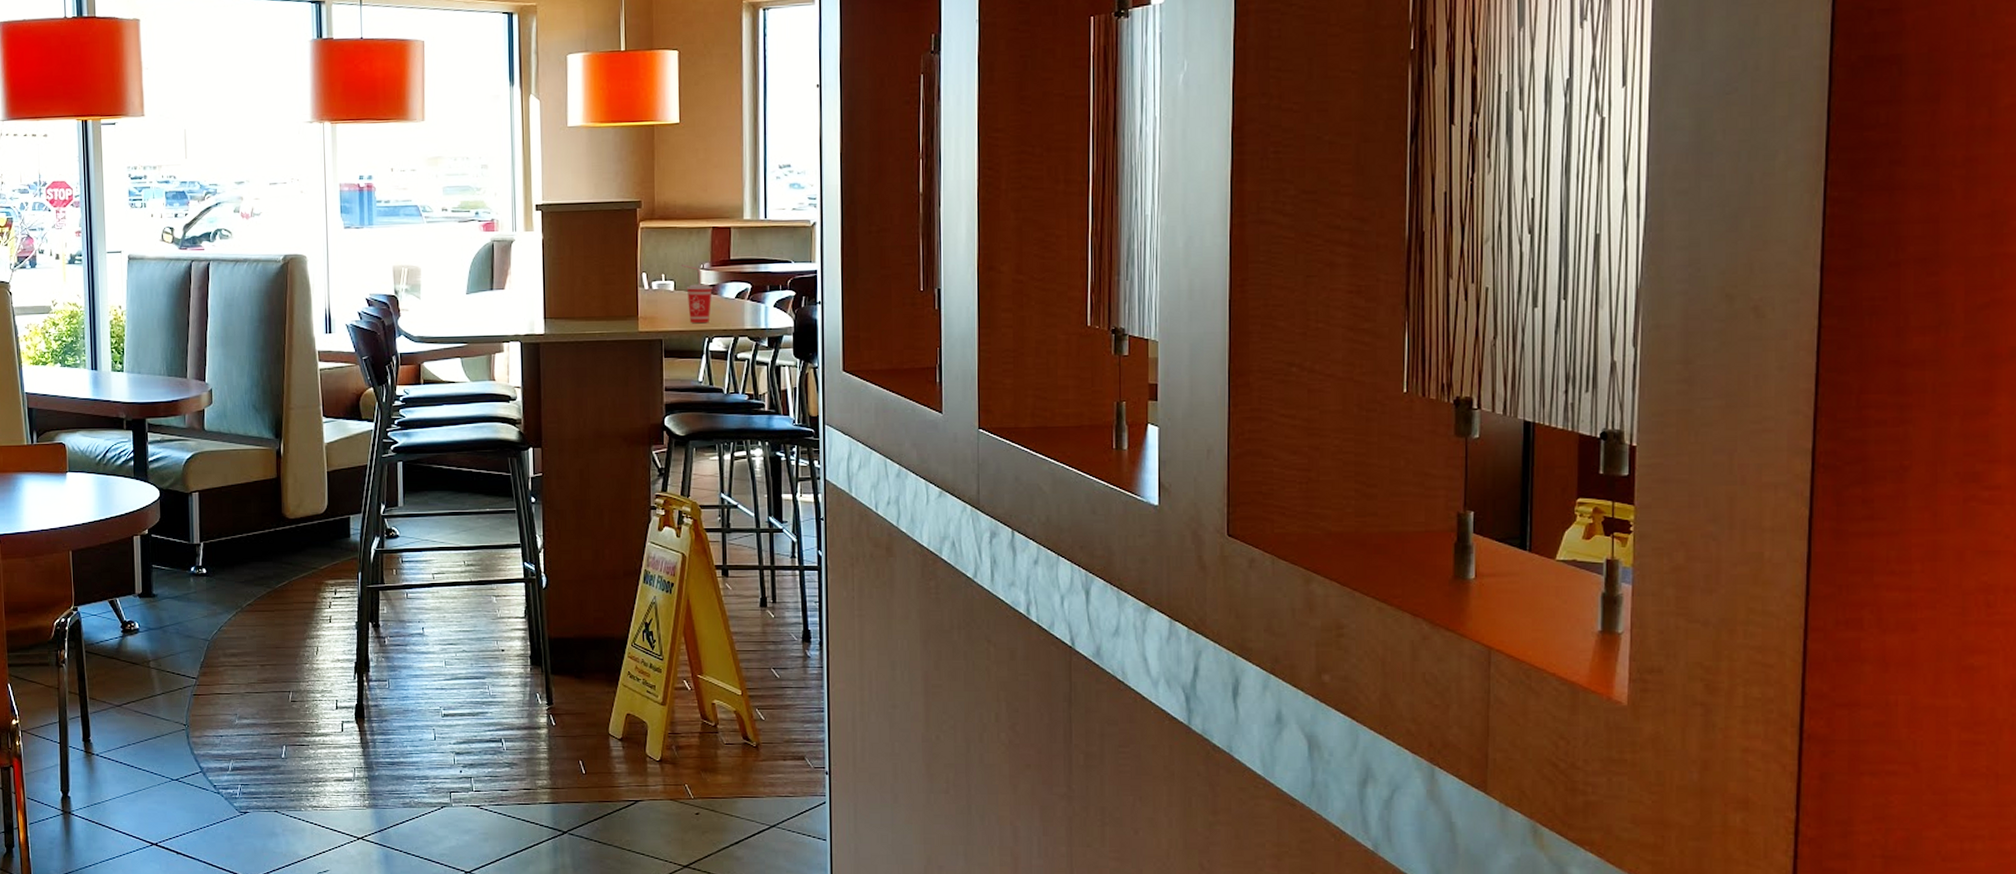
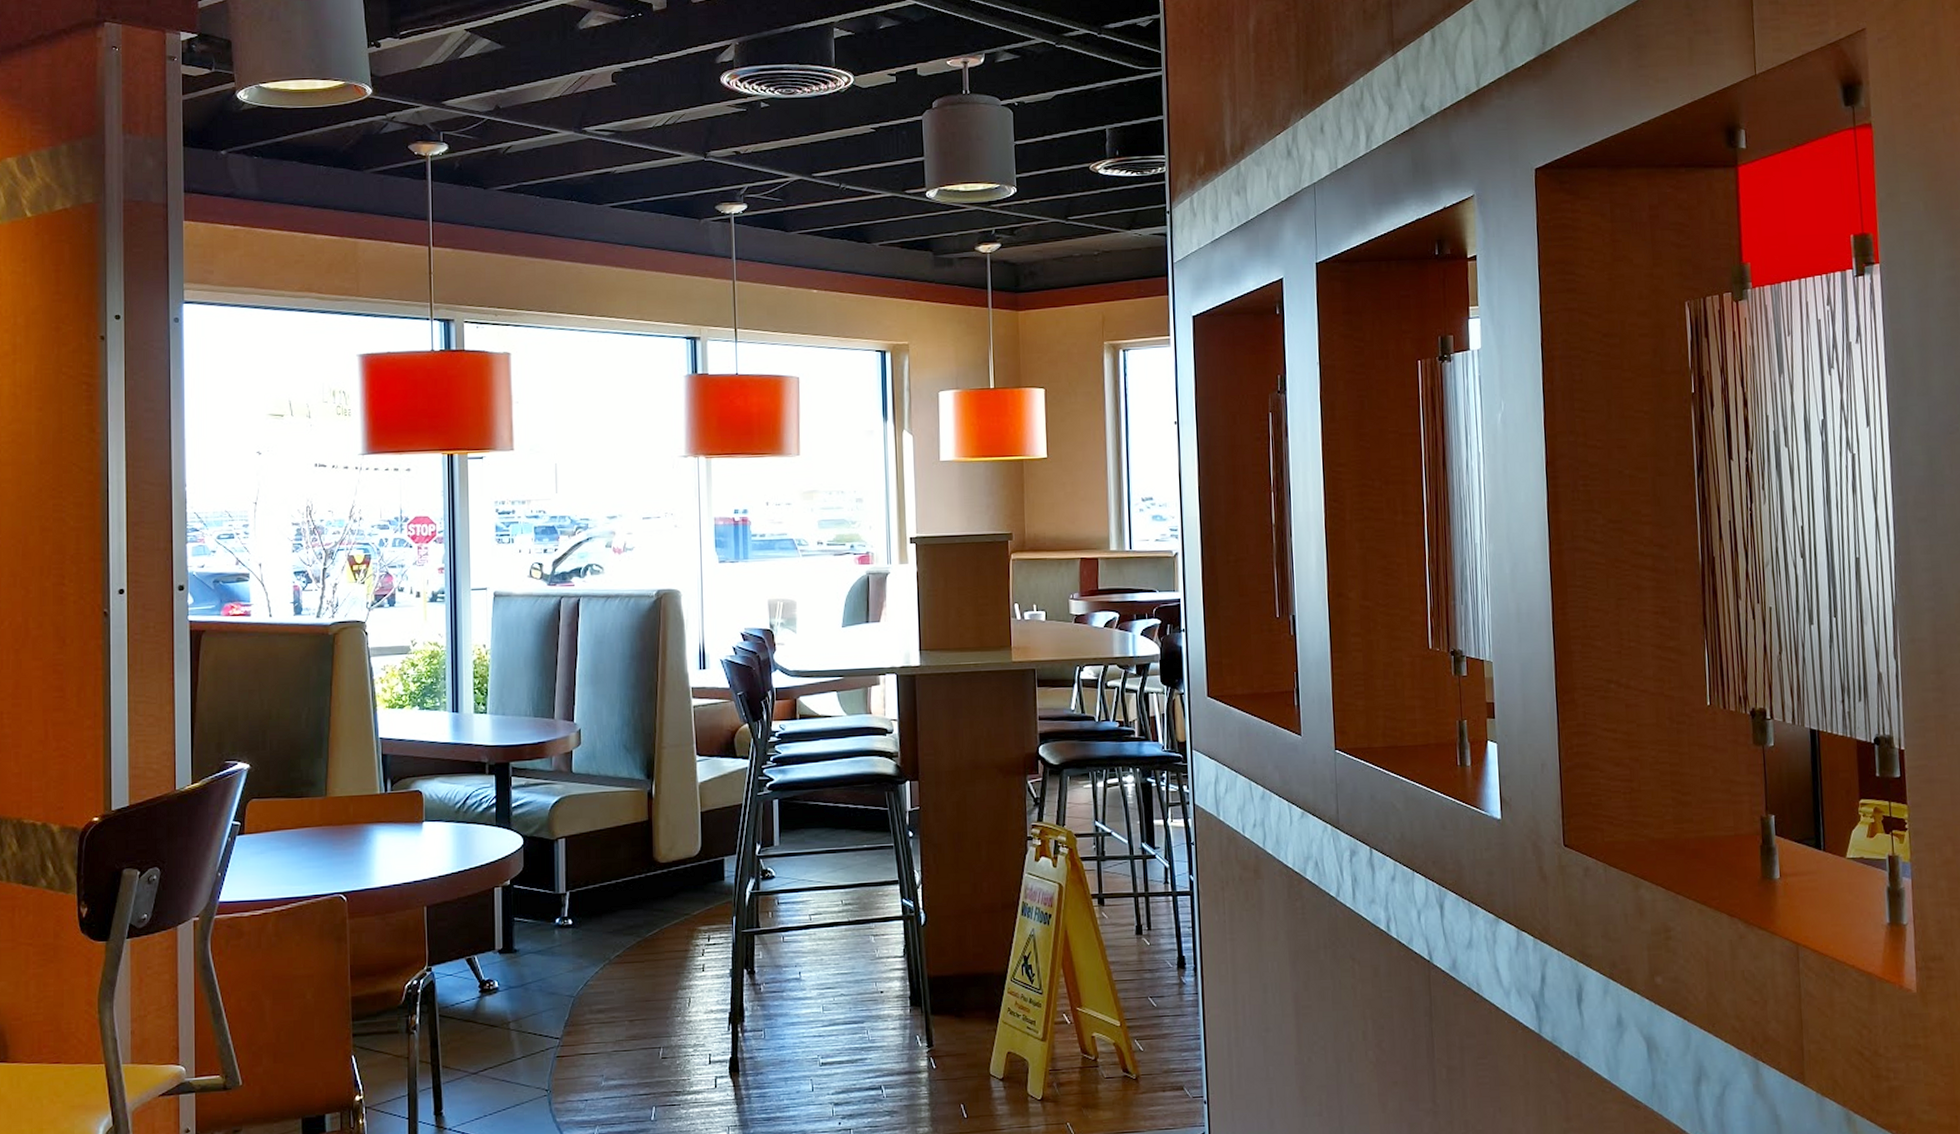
beverage cup: present [682,264,714,324] -> none [1052,594,1083,653]

